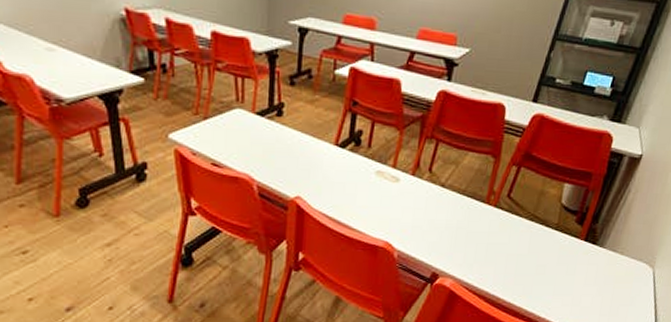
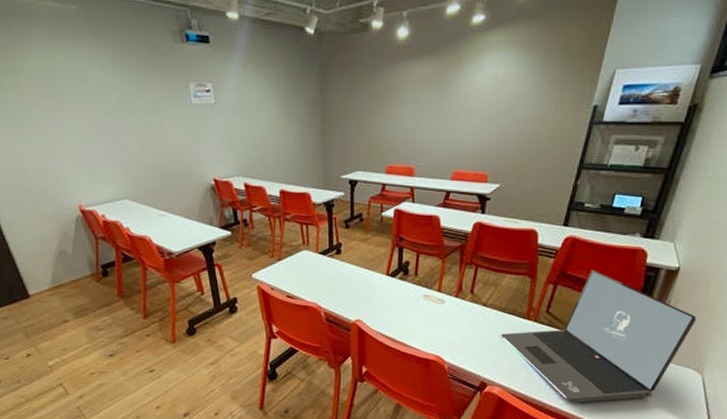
laptop: none [458,152,653,297] -> present [501,269,696,403]

